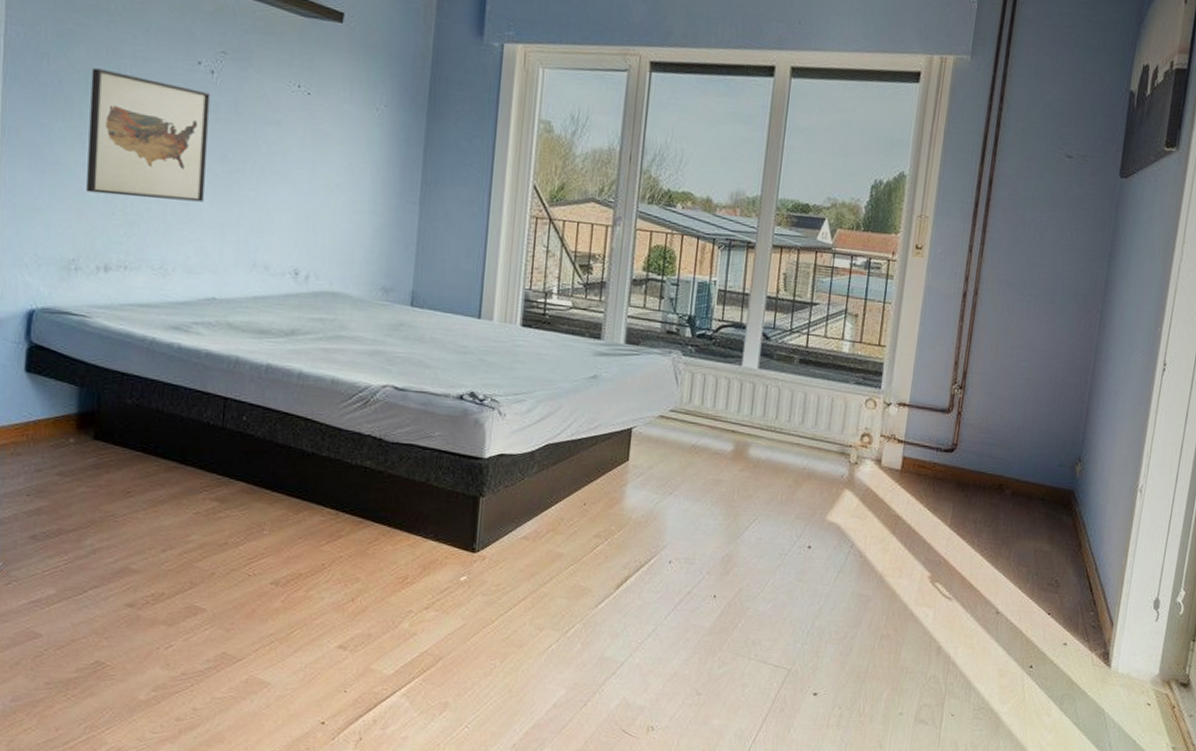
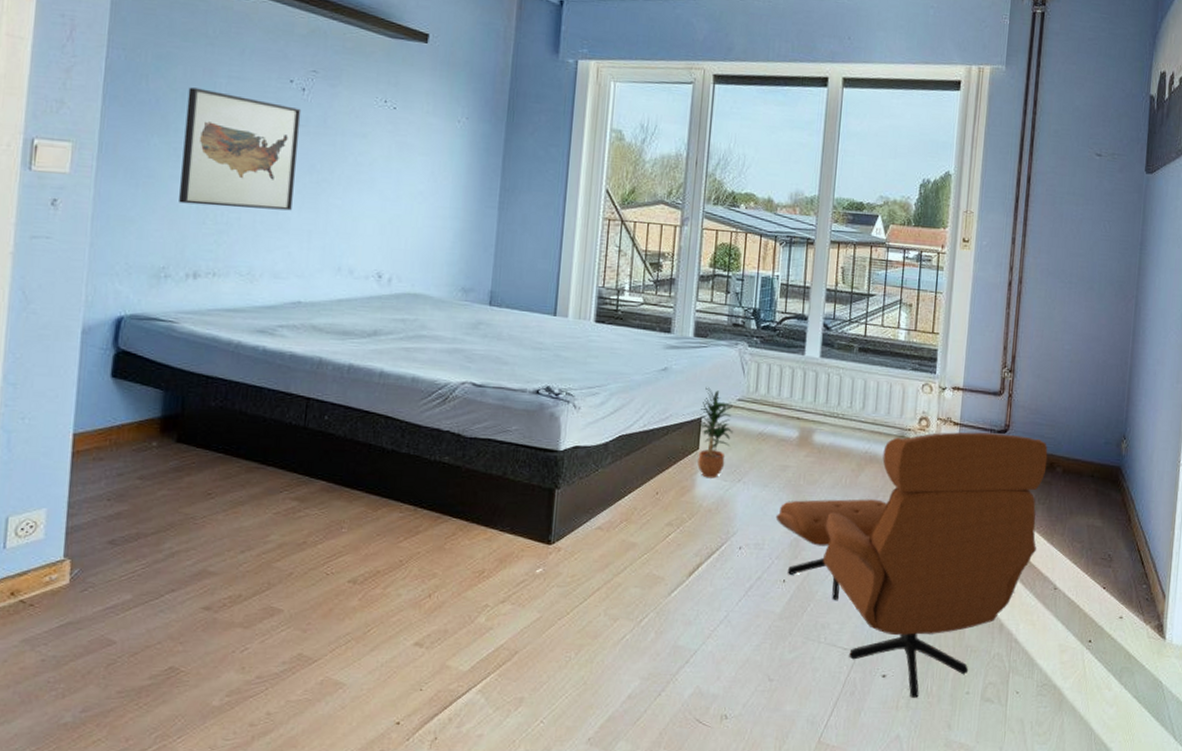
potted plant: none [627,396,665,491] -> present [697,387,733,479]
lounge chair: none [707,449,997,717] -> present [775,431,1048,698]

